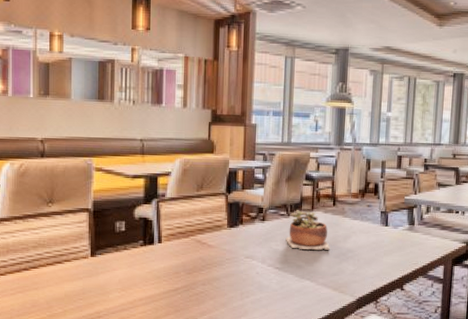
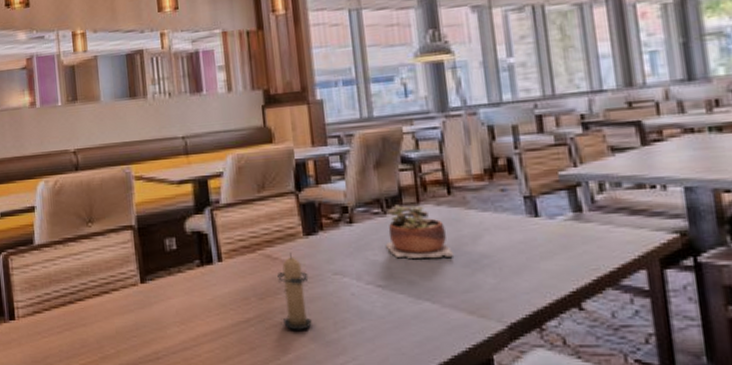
candle: none [203,239,227,298] -> present [277,252,312,330]

